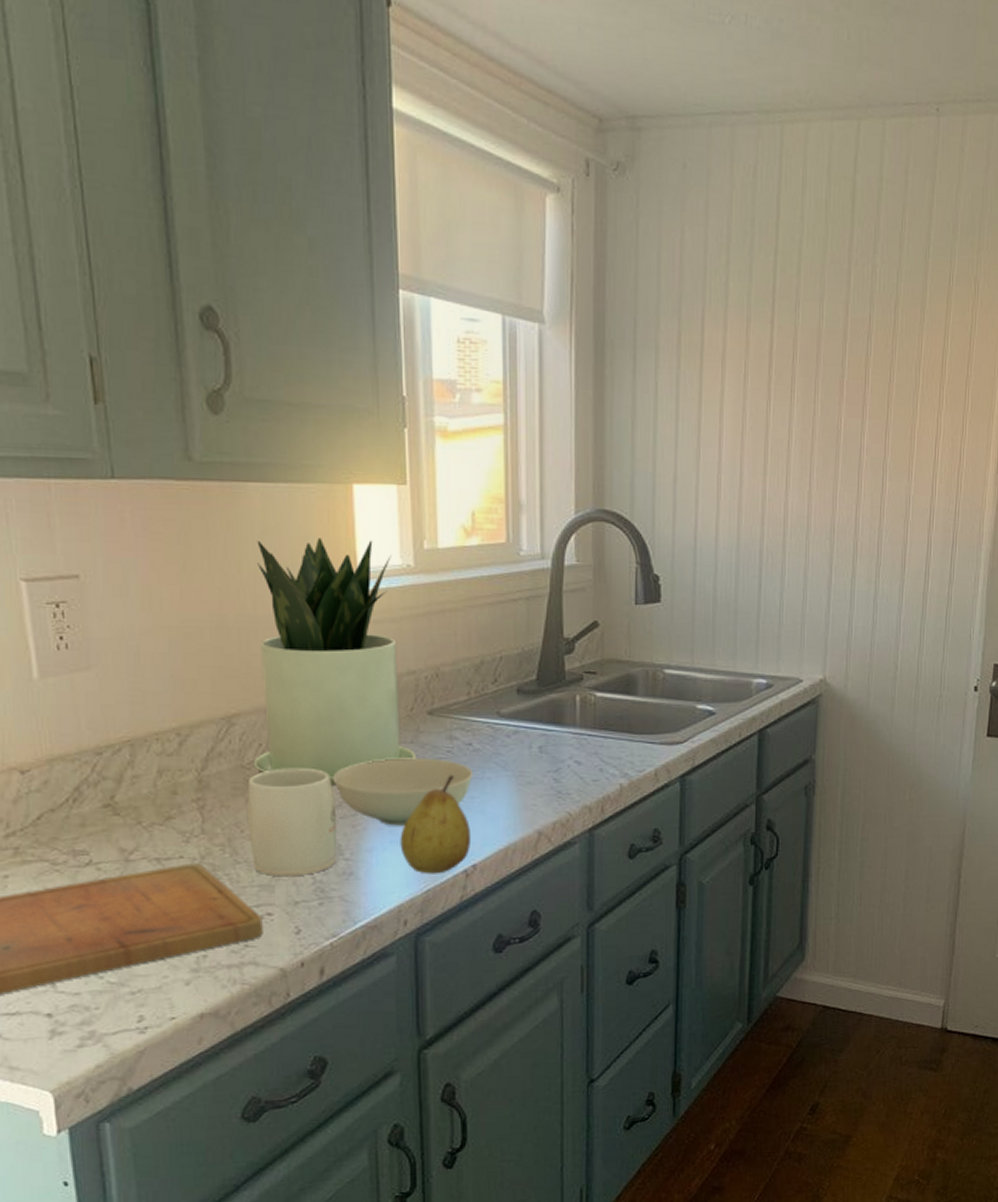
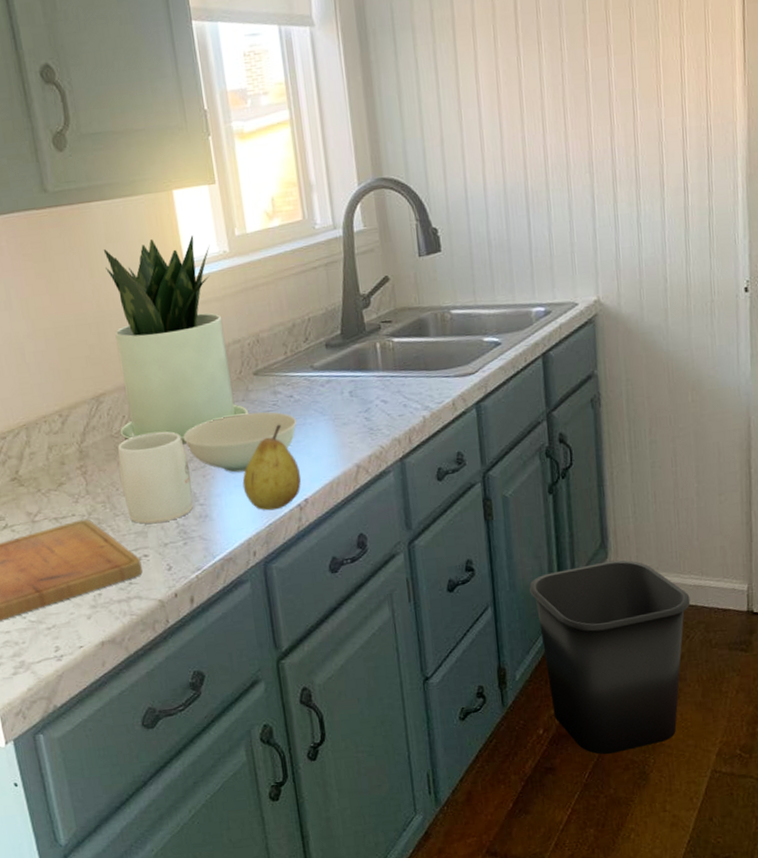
waste bin: none [717,963,885,1174] -> present [529,560,691,754]

